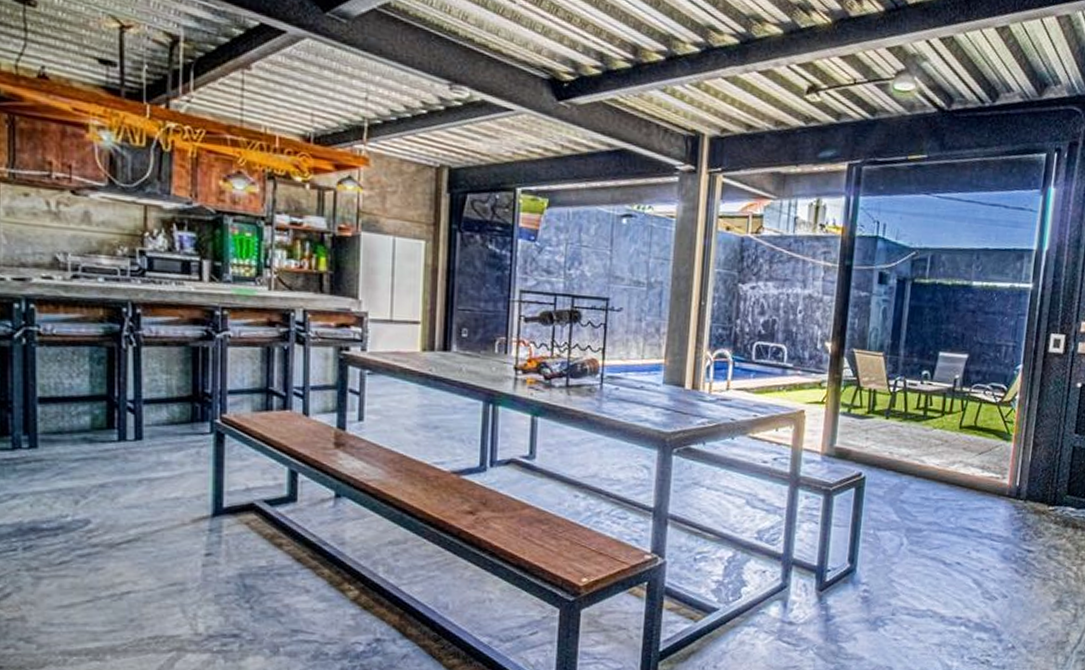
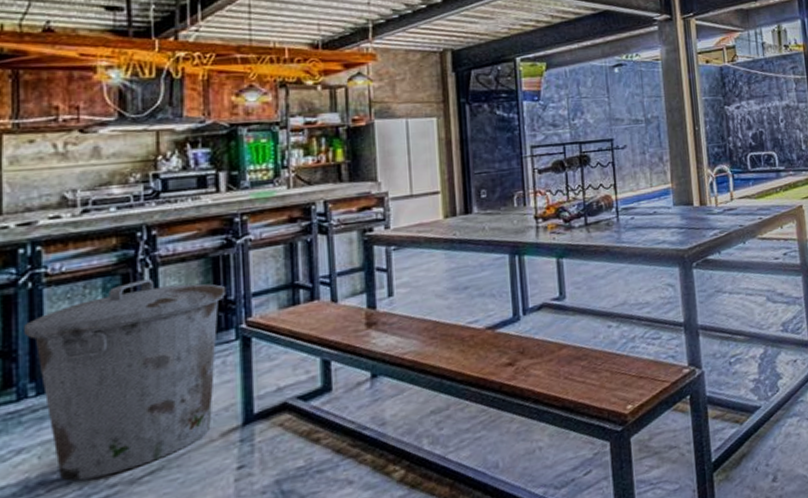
trash can: none [19,356,204,535] -> present [24,279,227,482]

